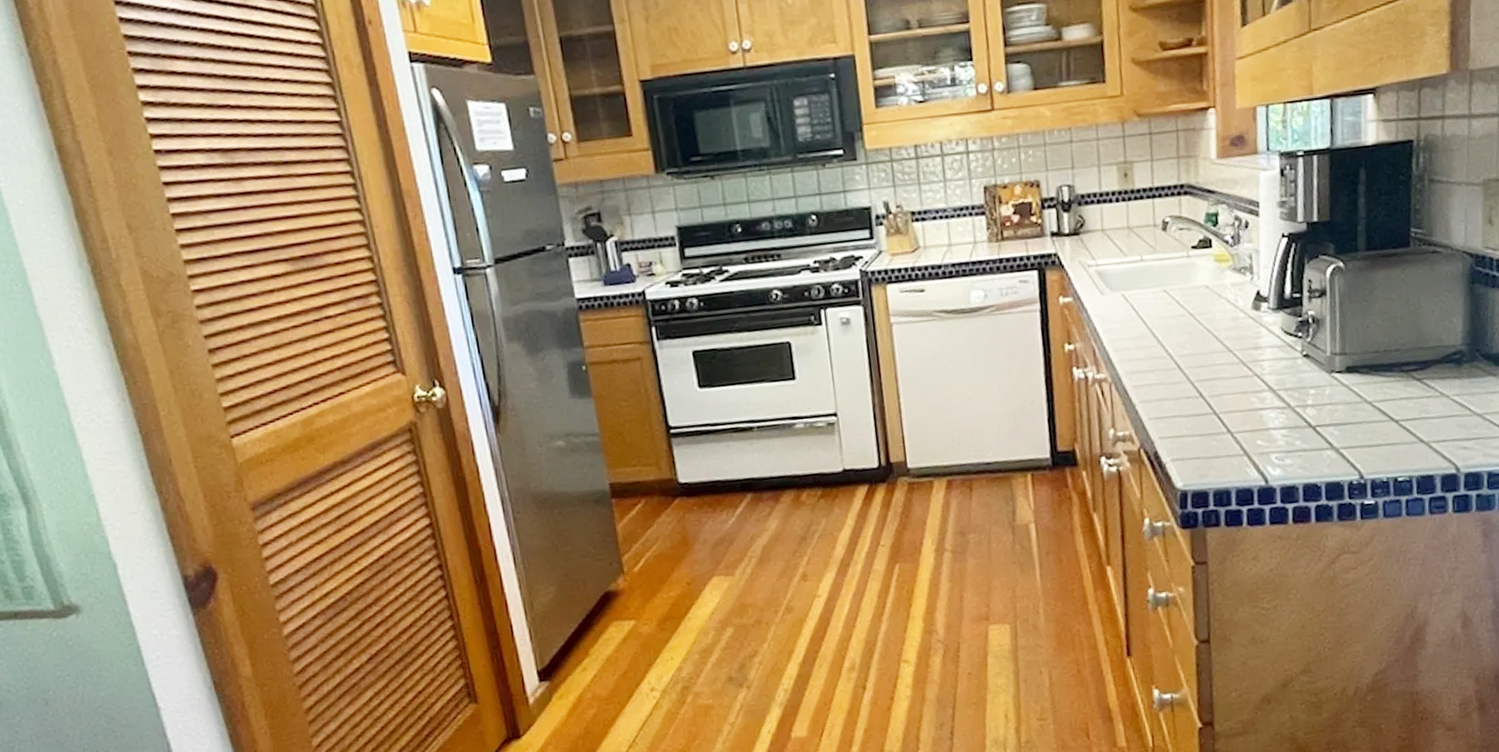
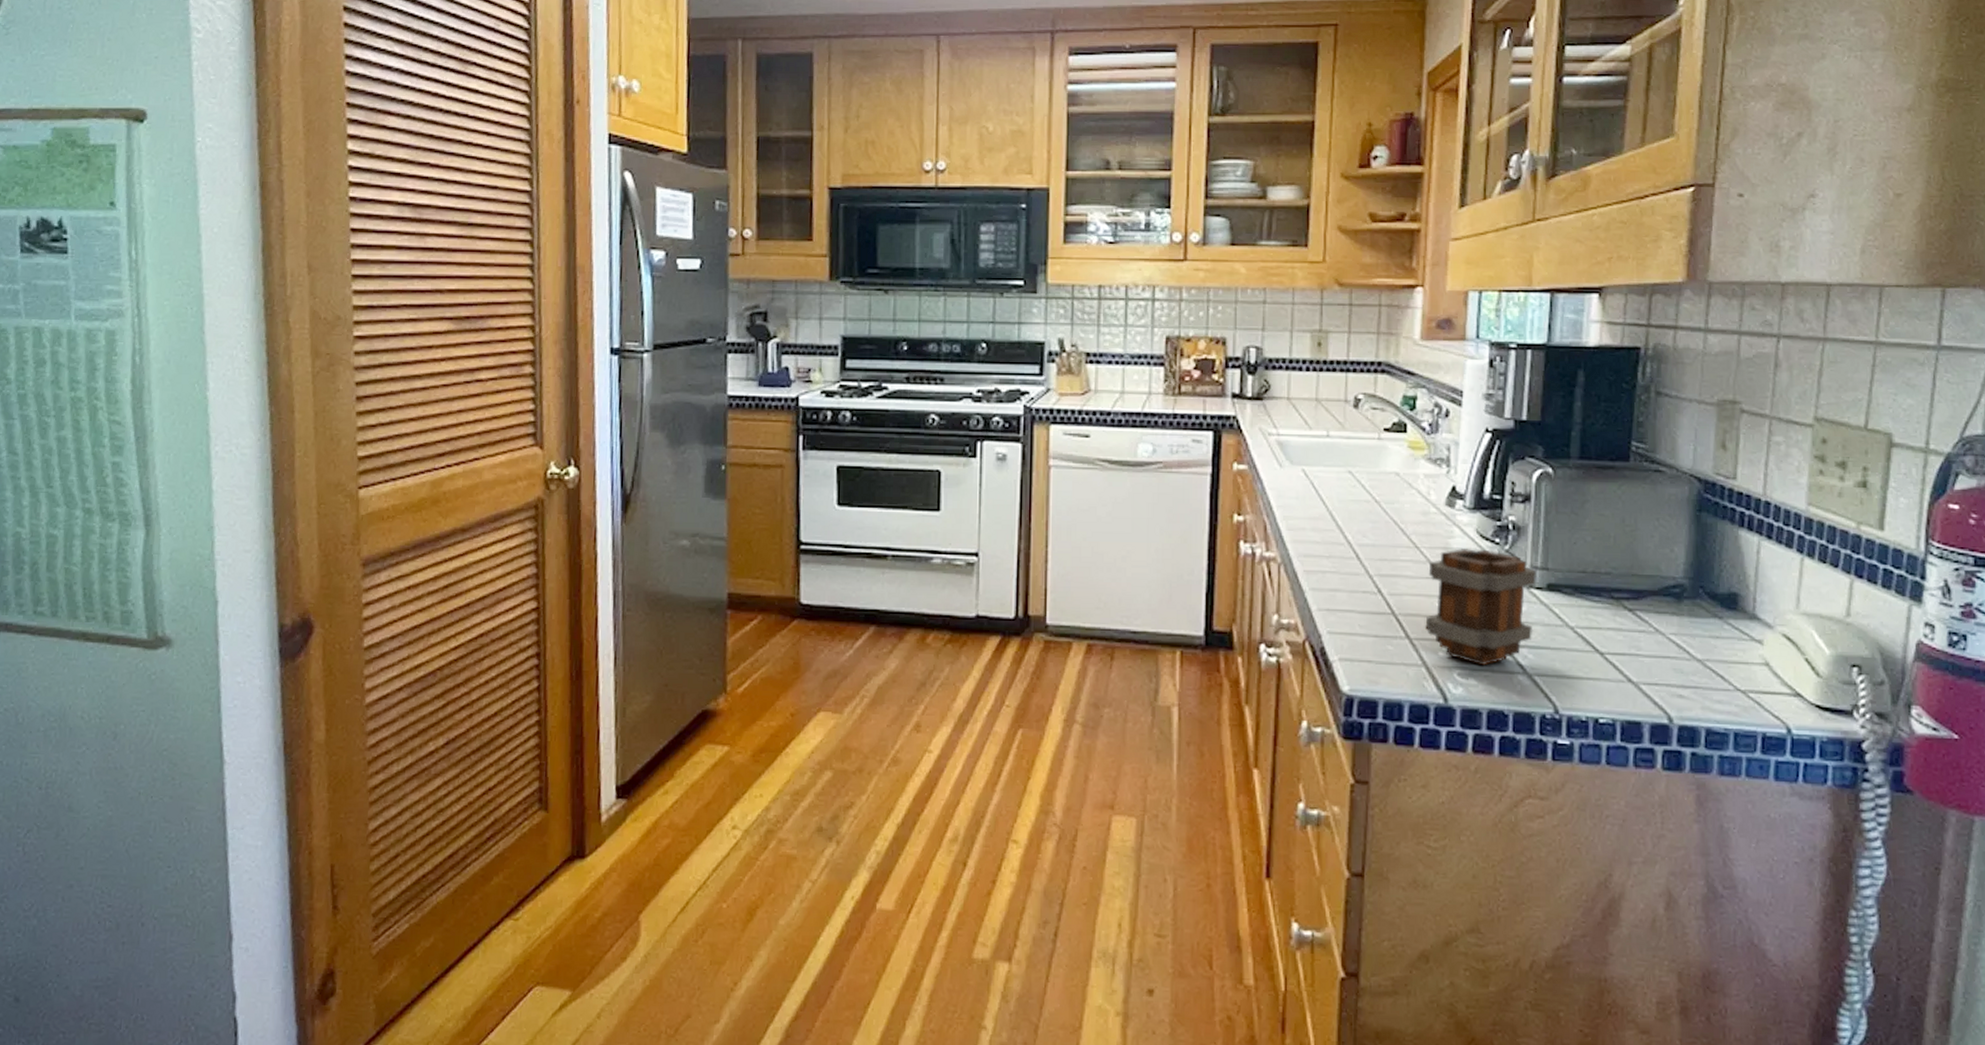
mug: none [1242,344,1337,448] -> present [1425,549,1536,666]

